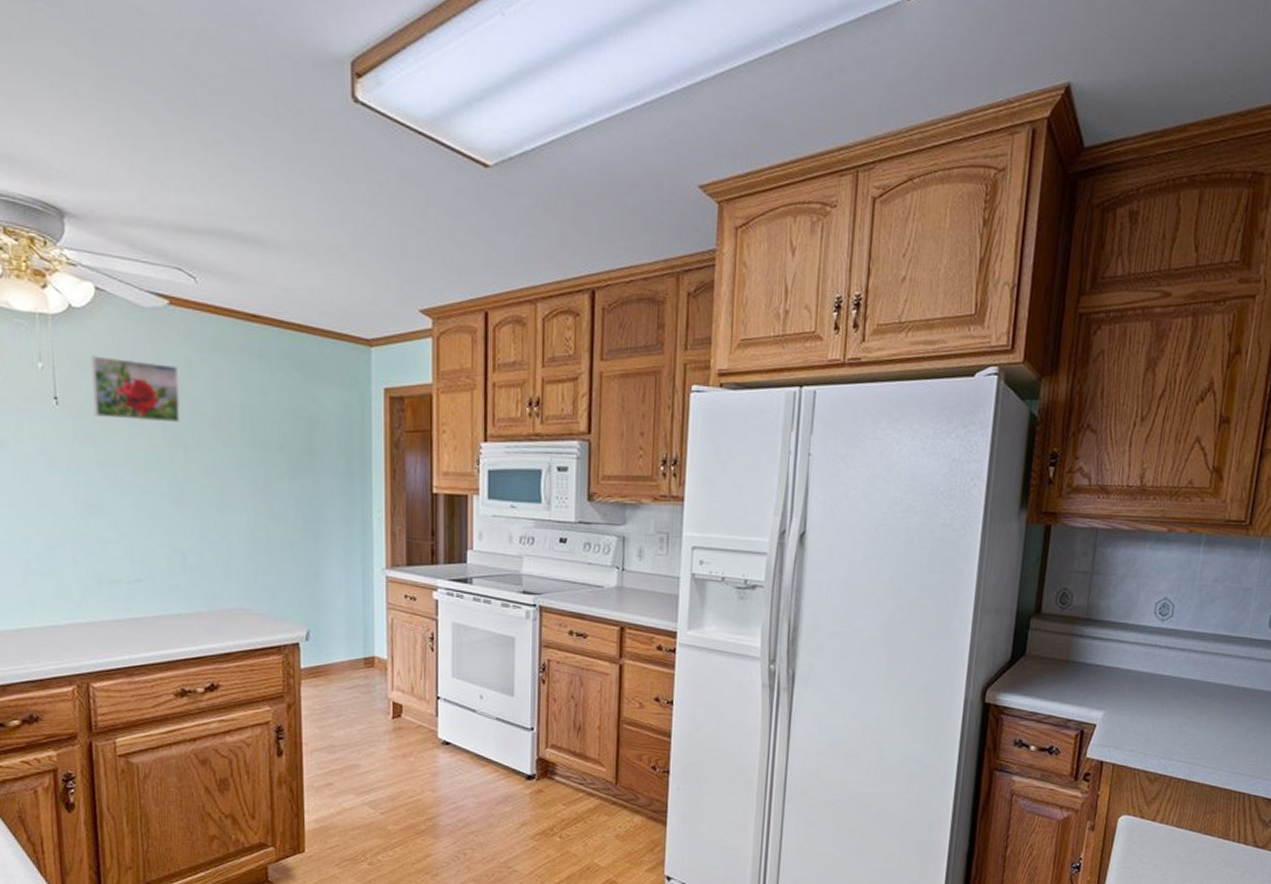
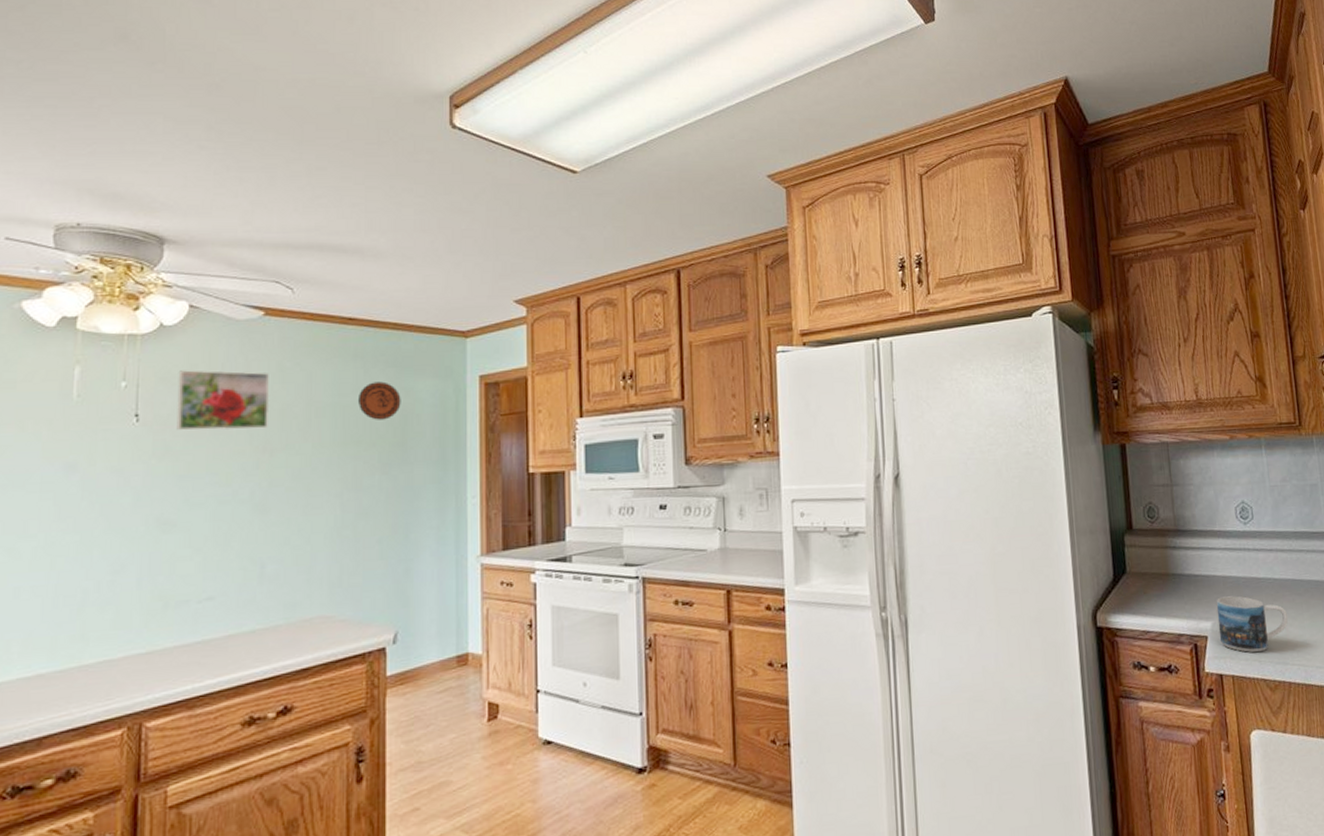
decorative plate: none [266,385,307,425] -> present [359,381,401,420]
mug: none [1108,689,1186,746] -> present [1216,596,1289,653]

